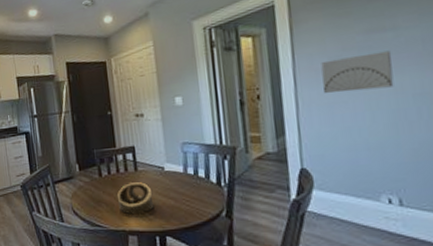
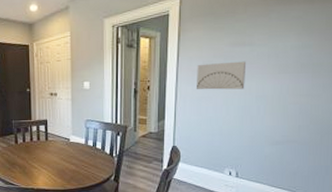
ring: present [116,182,154,215] -> none [29,150,59,176]

